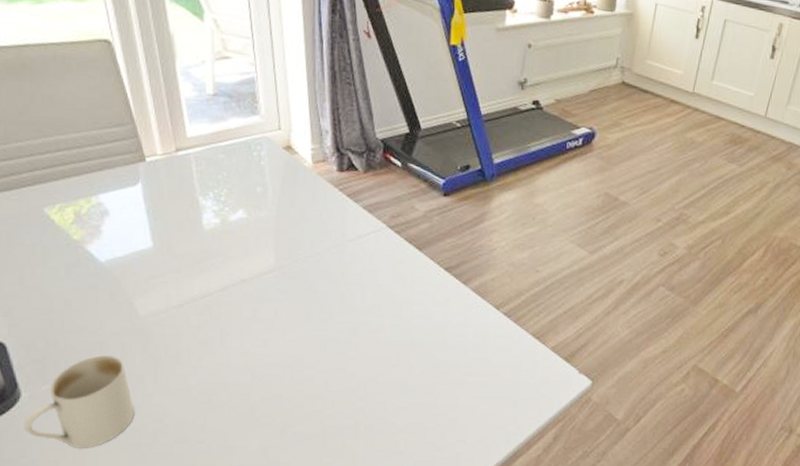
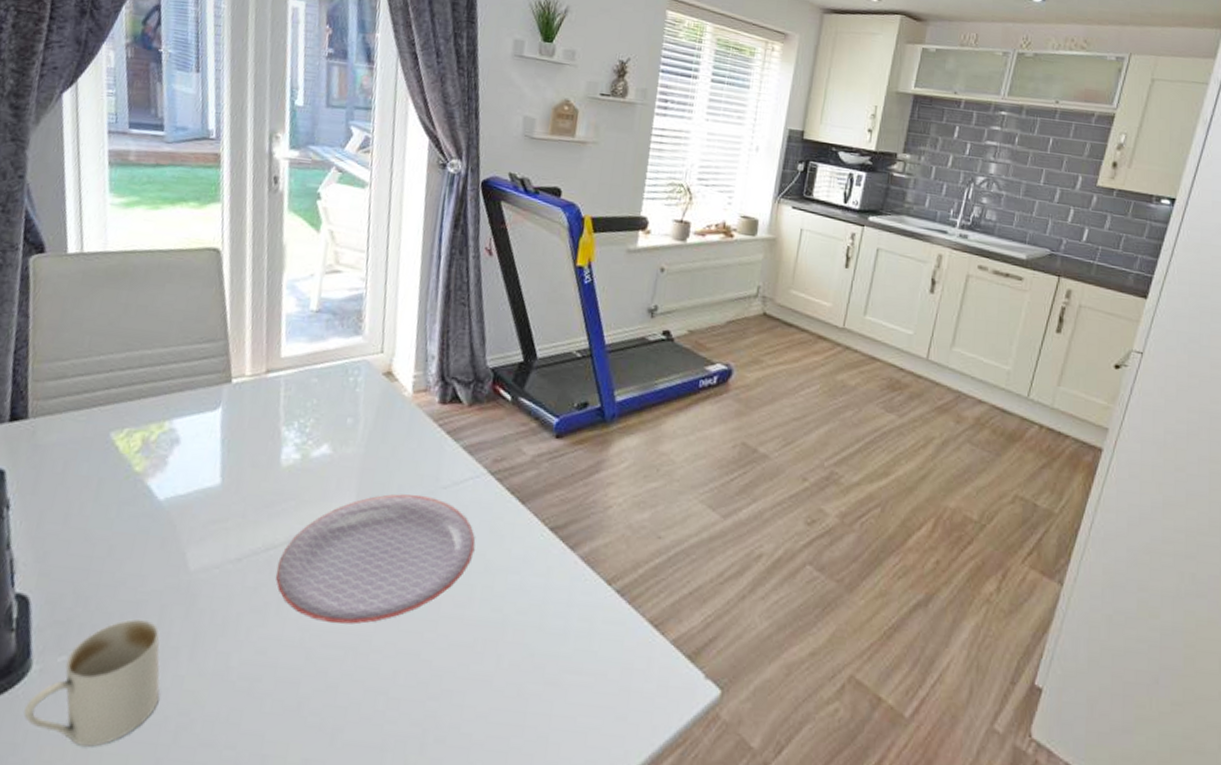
plate: none [215,247,382,349] -> present [276,494,475,624]

